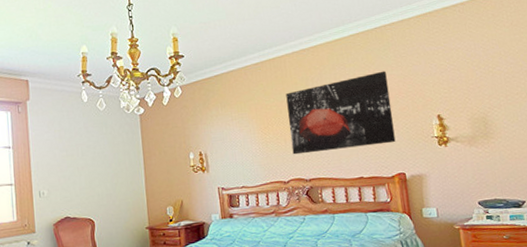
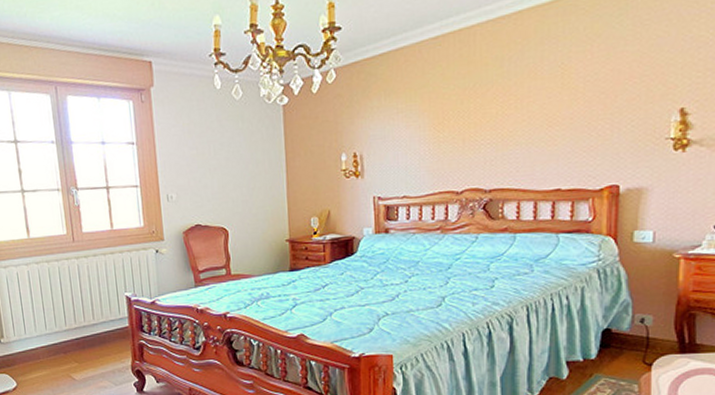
wall art: present [286,71,396,155] -> none [470,45,616,159]

